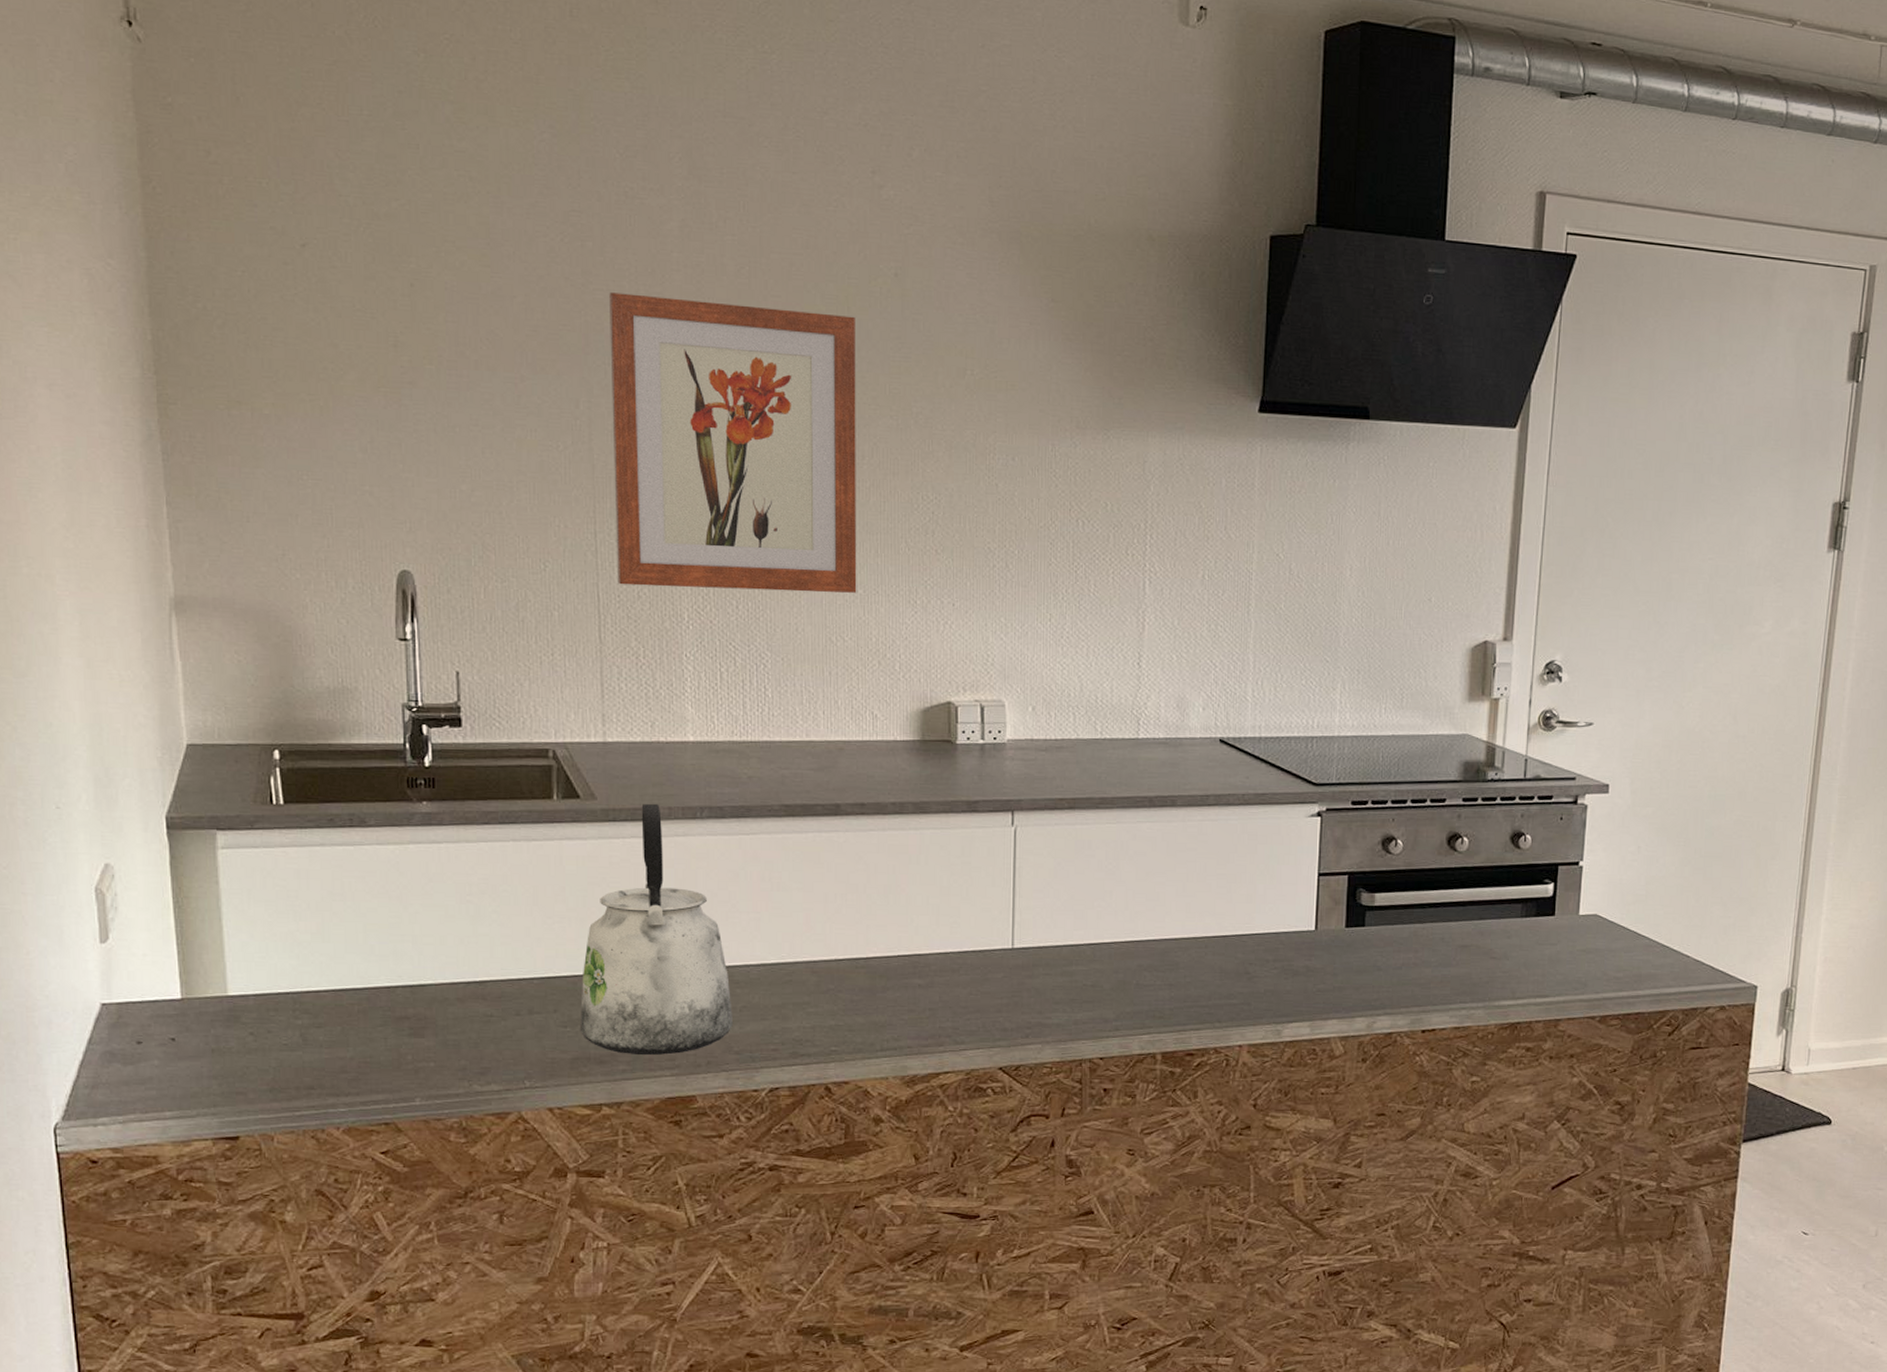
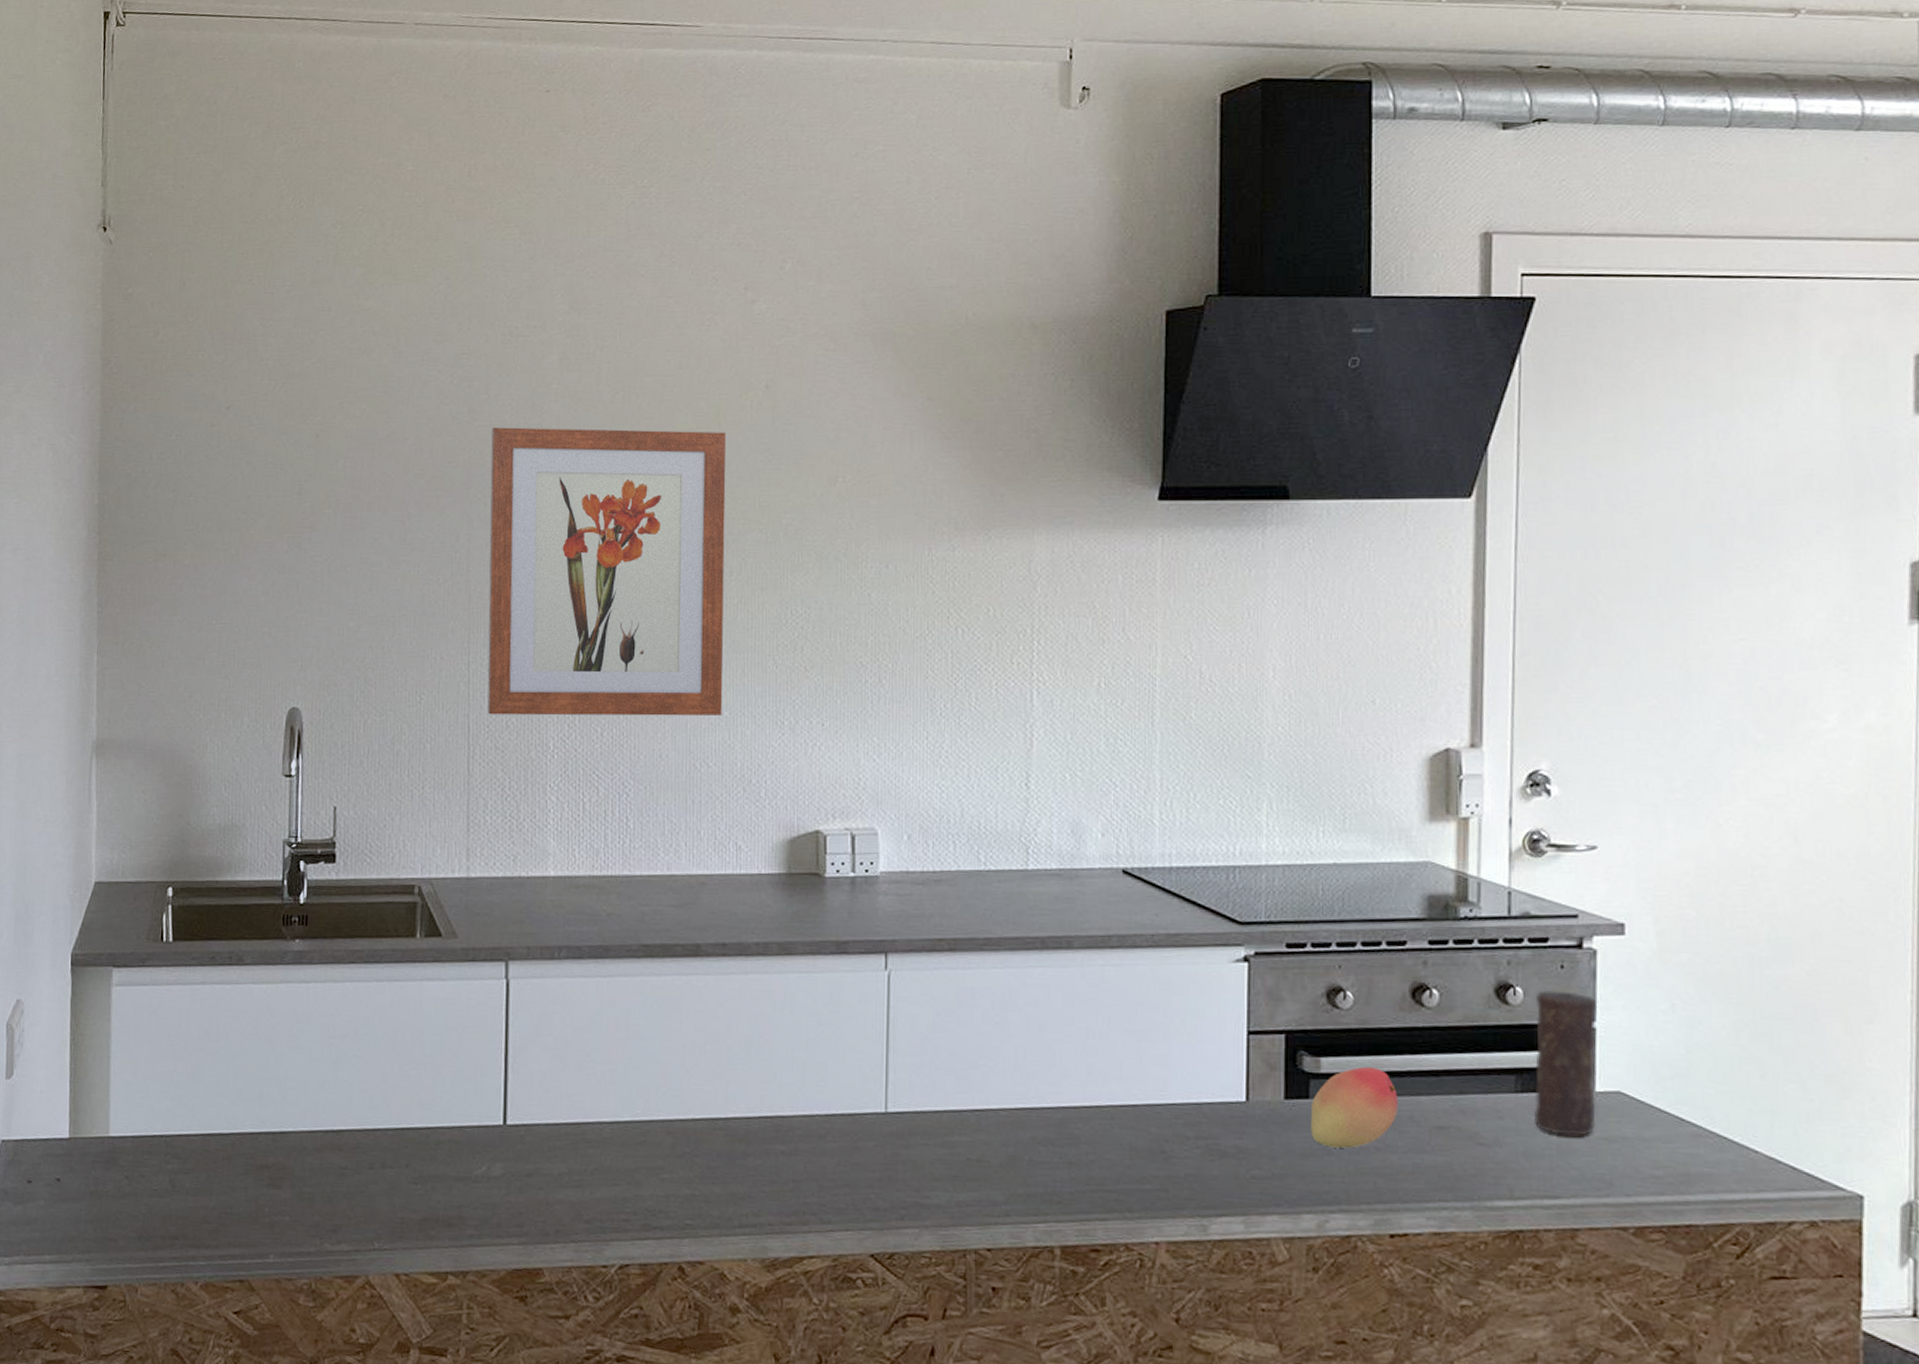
kettle: present [579,803,734,1056] -> none [430,942,585,1220]
fruit: none [1365,899,1433,965] -> present [1310,1066,1398,1149]
candle: none [1534,837,1585,949] -> present [1534,990,1598,1136]

